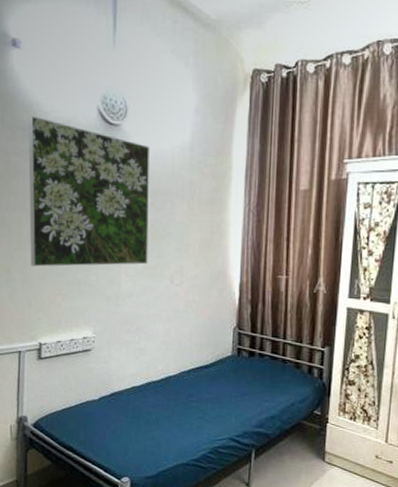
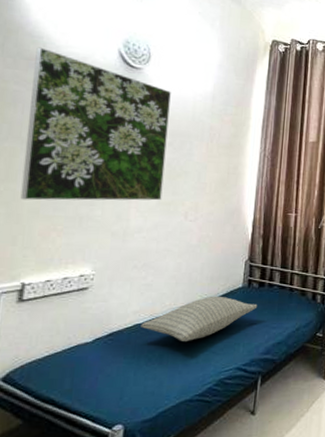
pillow: none [138,363,248,407] -> present [141,296,258,341]

